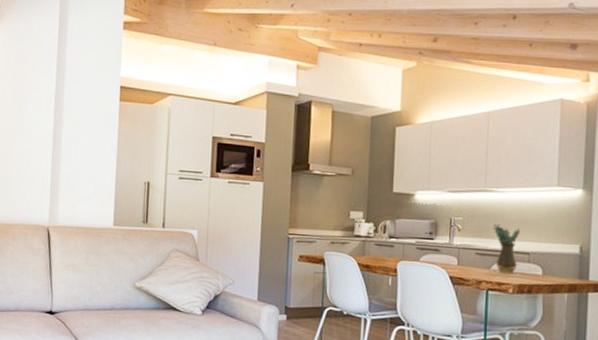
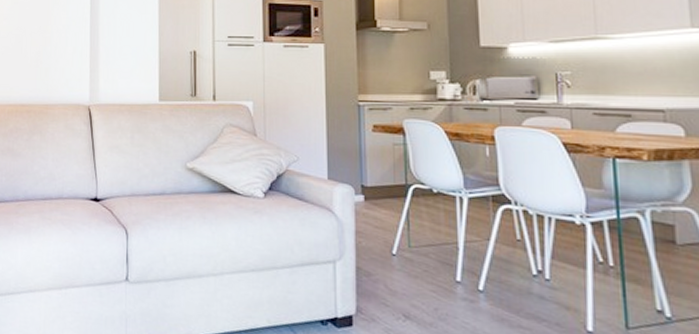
vase: present [493,224,521,275] -> none [612,77,650,138]

